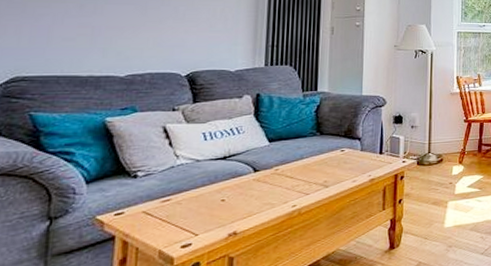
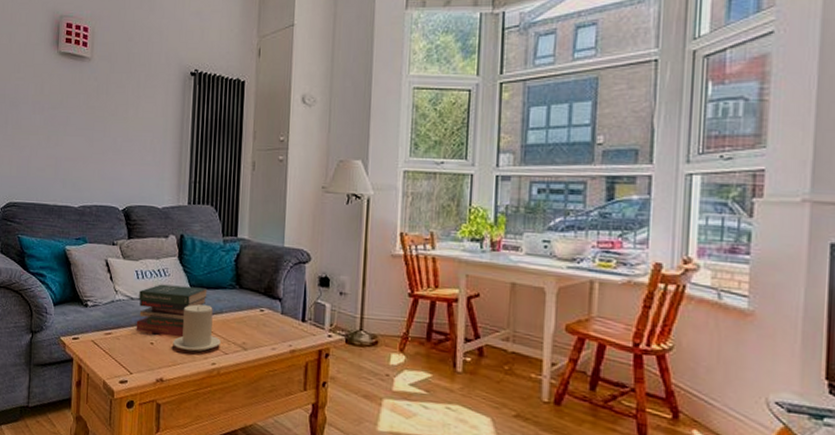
books: none [202,139,287,192] -> present [136,284,208,338]
candle: none [248,154,301,200] -> present [173,304,221,352]

